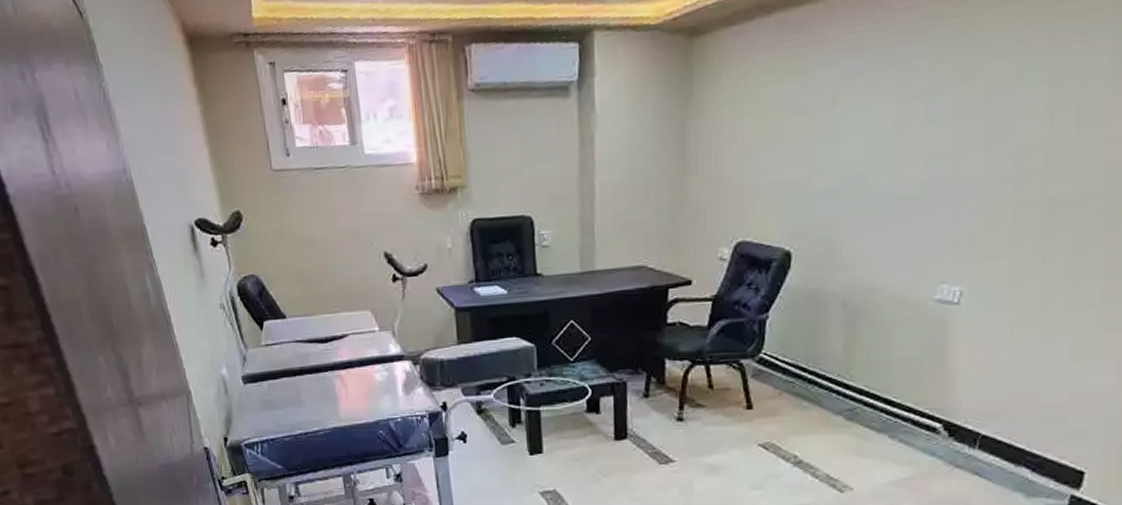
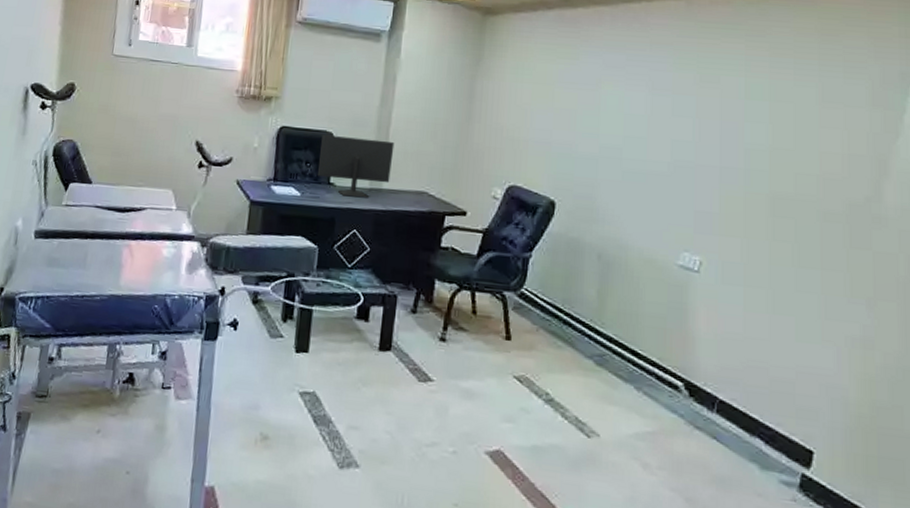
computer monitor: none [520,215,603,286] -> present [318,134,395,198]

